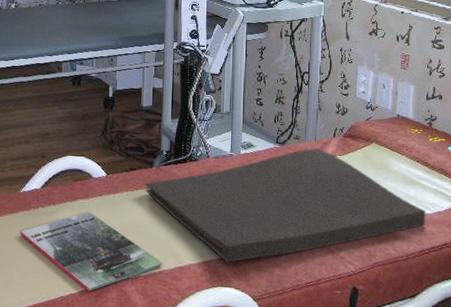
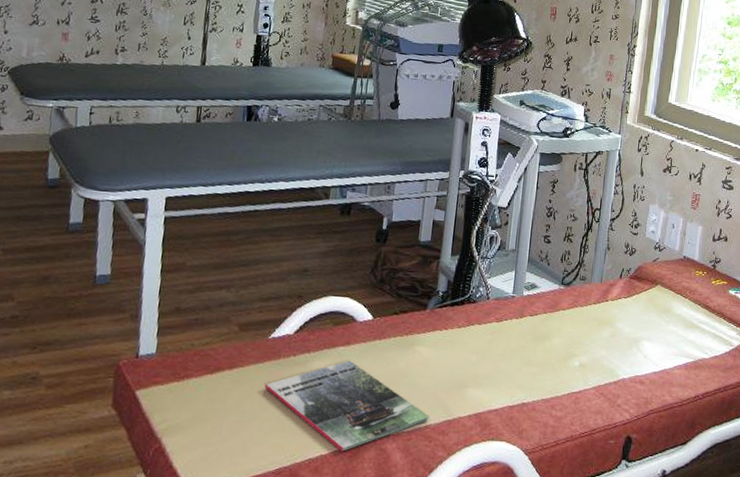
hand towel: present [145,148,426,262] -> none [416,290,703,414]

